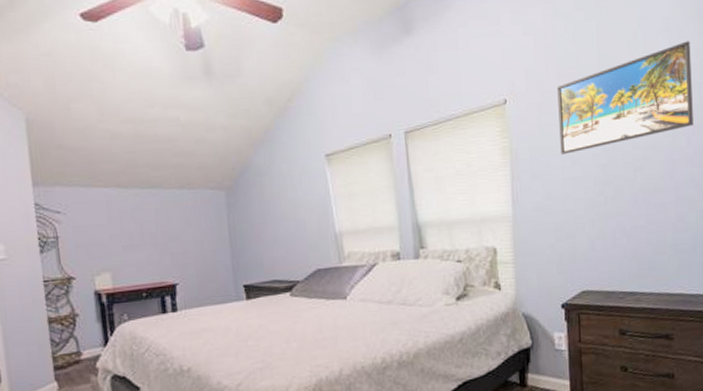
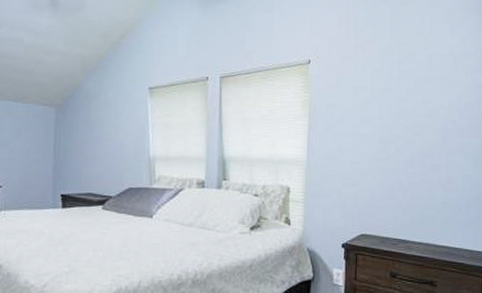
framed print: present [557,41,693,155] -> none [353,31,468,113]

